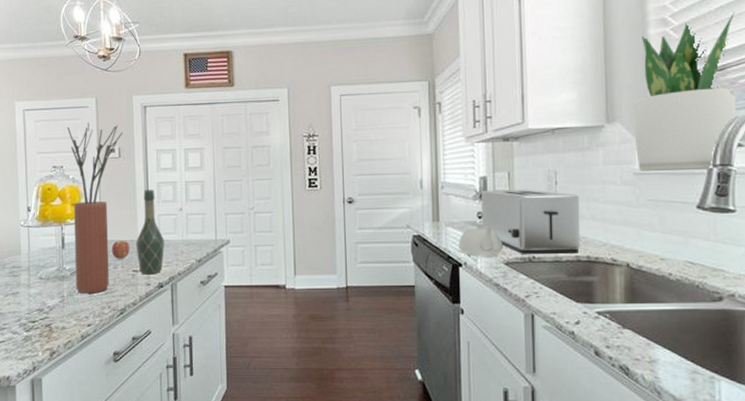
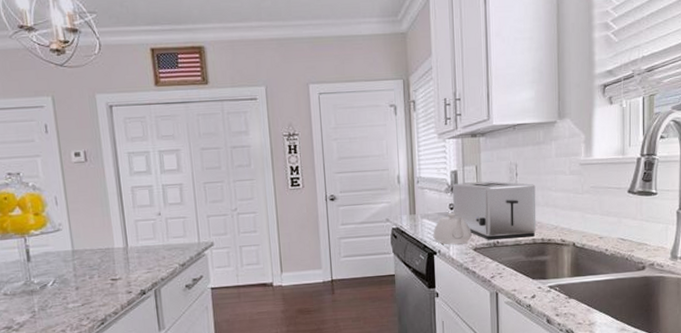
vase: present [67,125,123,294] -> none [21,127,88,307]
fruit: present [111,240,130,259] -> none [84,249,106,269]
wine bottle: present [136,190,165,275] -> none [112,195,145,283]
planter: present [633,12,737,171] -> none [580,18,662,162]

